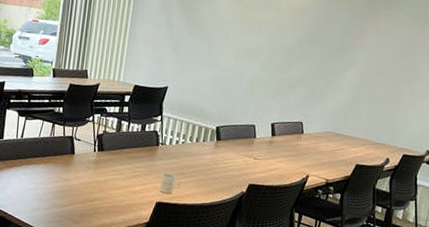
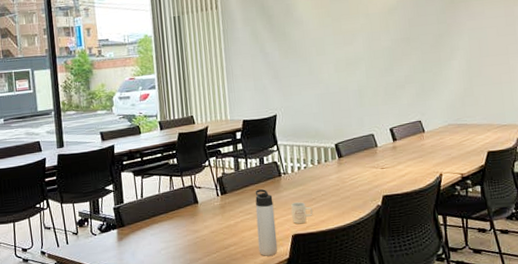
thermos bottle: none [121,154,146,217] -> present [255,189,278,256]

